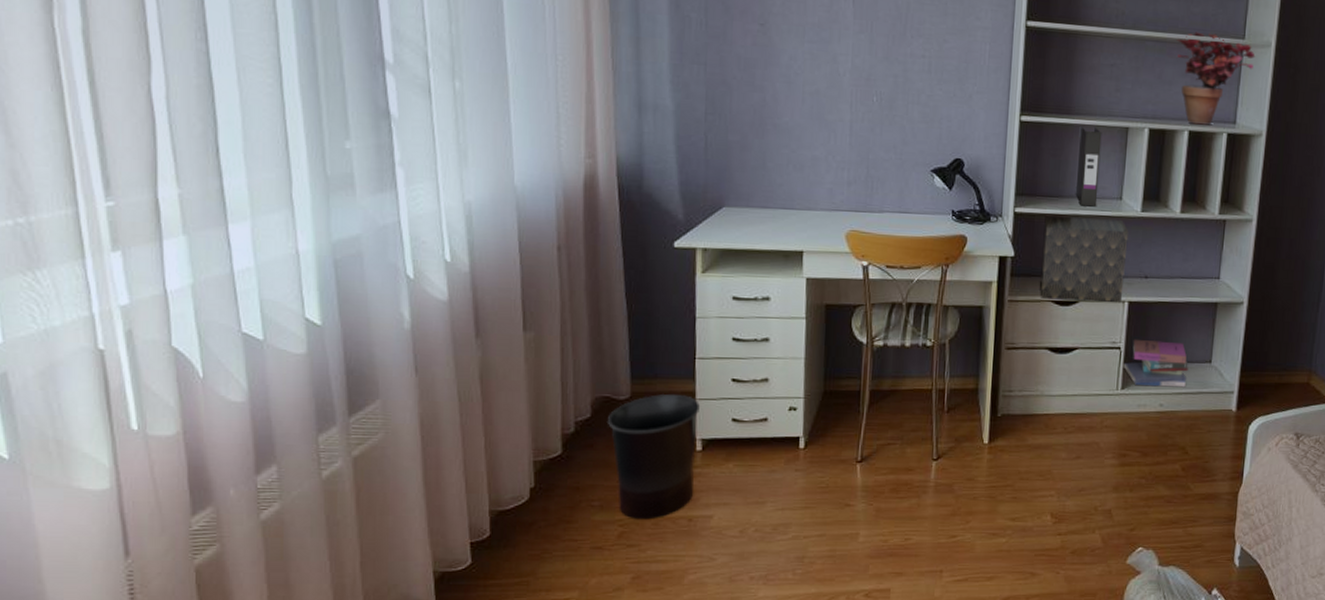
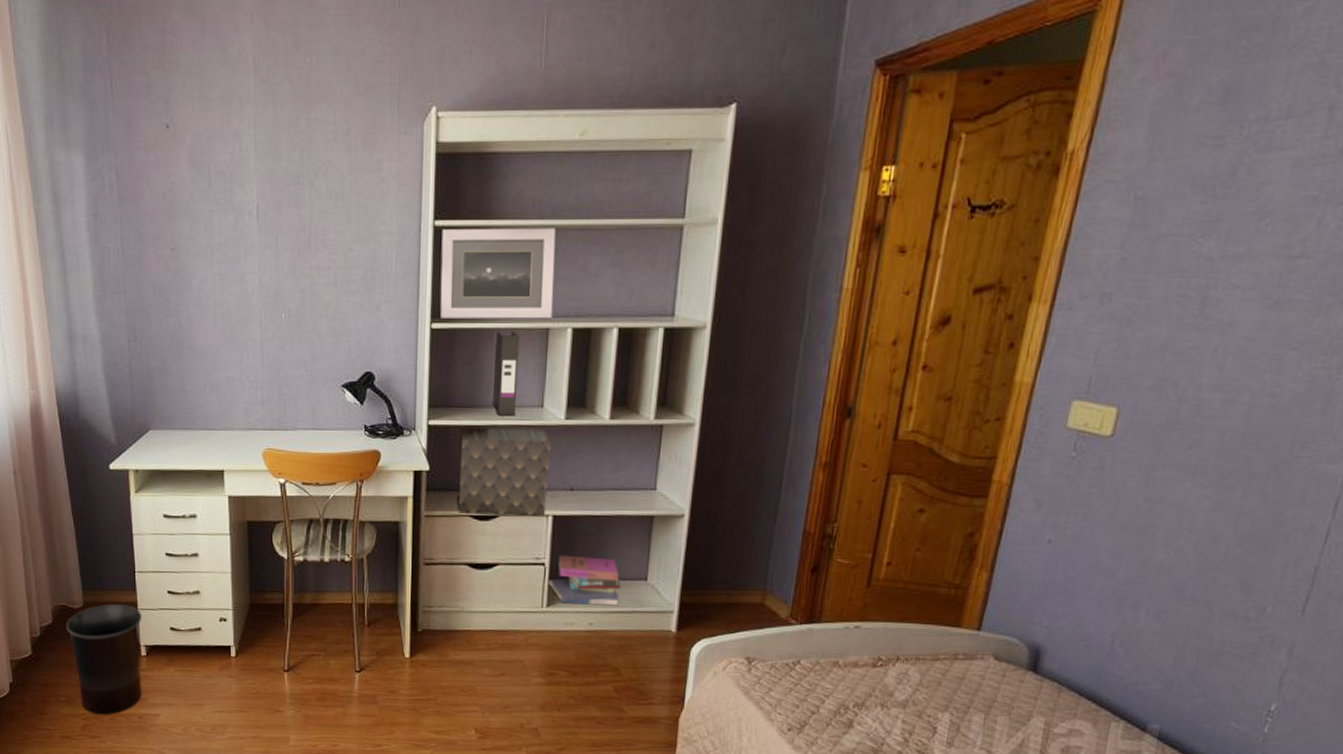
picture frame: none [1028,30,1136,119] -> present [439,227,556,321]
potted plant: present [1176,32,1256,125] -> none [602,214,698,320]

